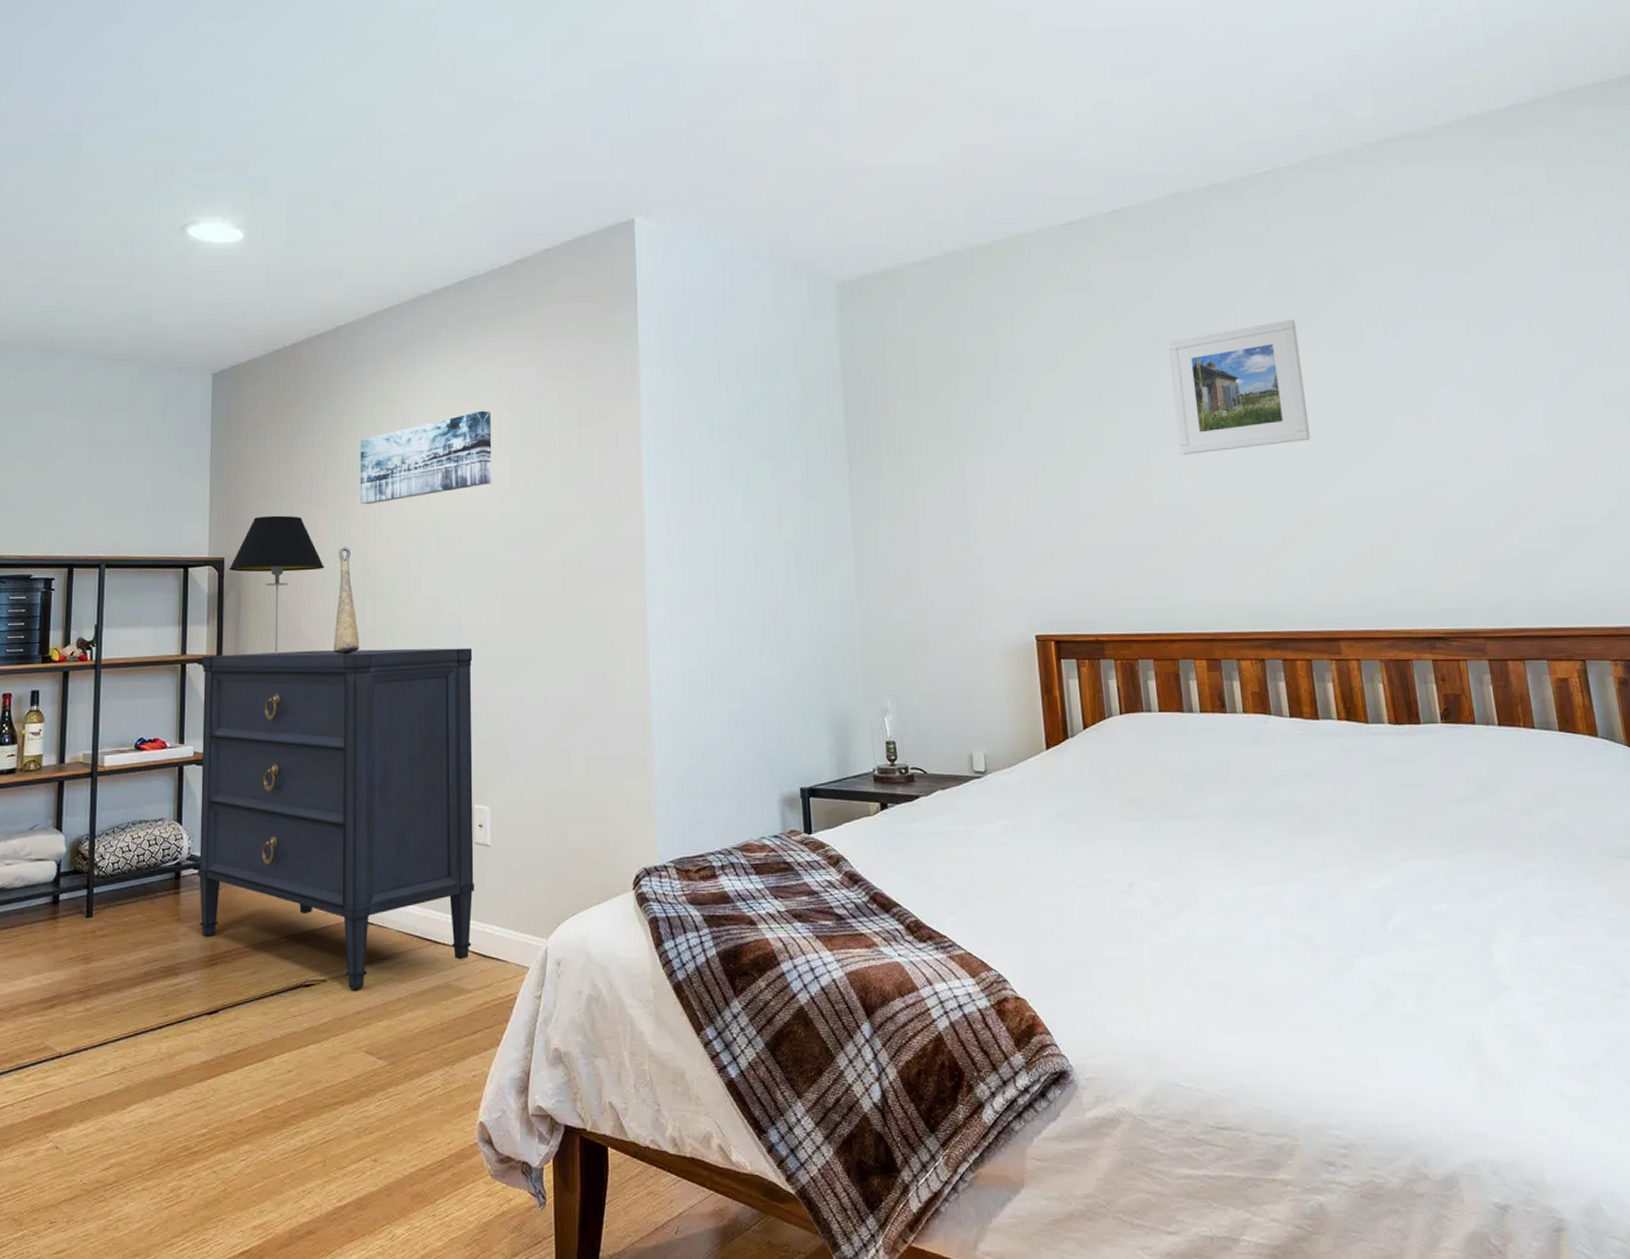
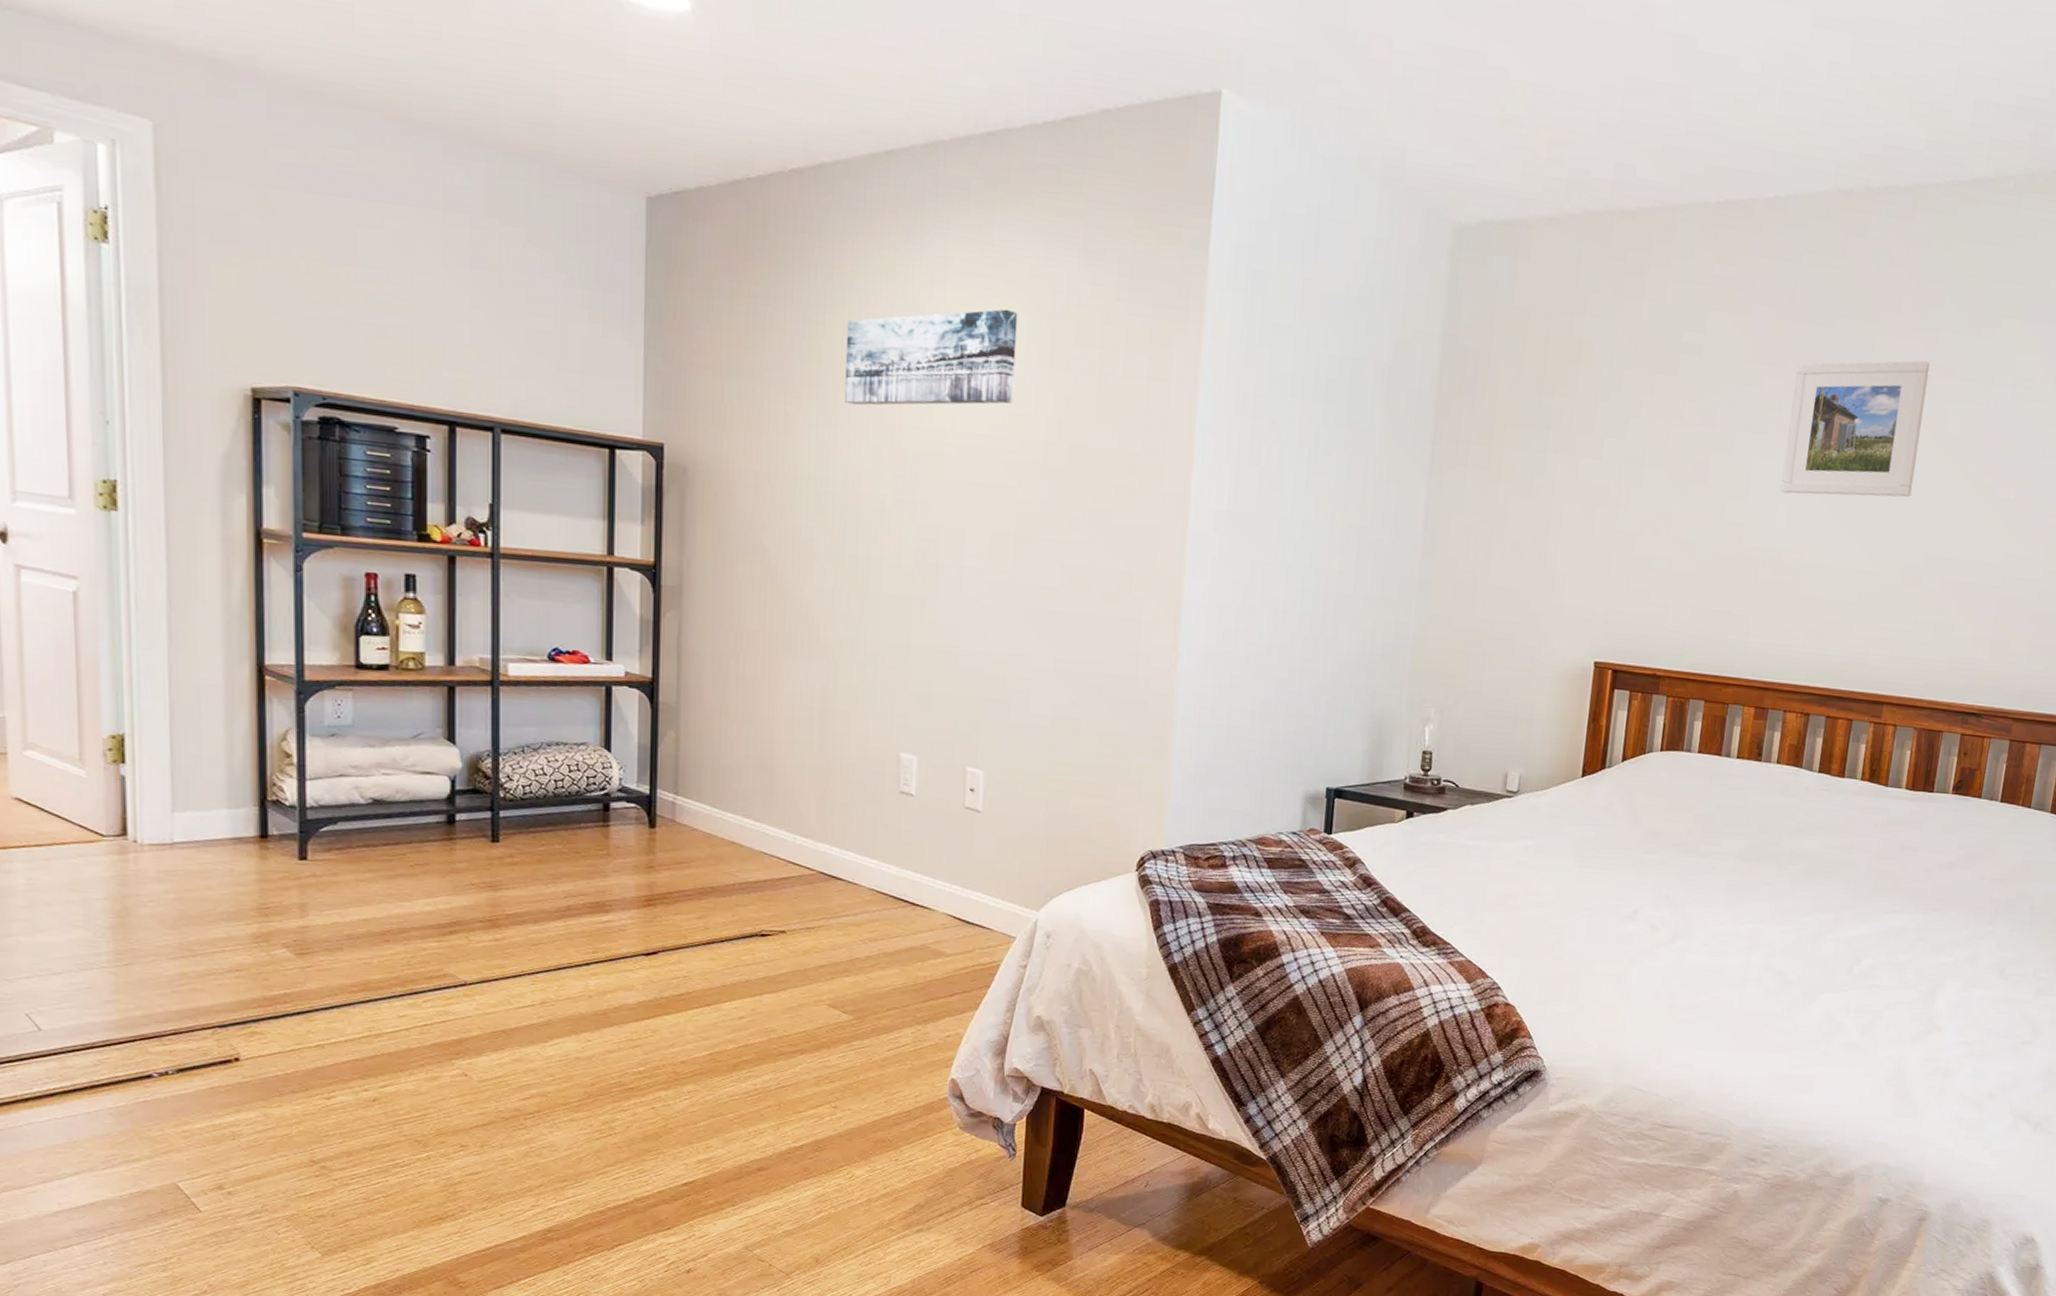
dresser: present [198,647,475,989] -> none [631,560,976,943]
table lamp: present [229,515,324,655] -> none [670,398,795,572]
decorative vase: present [334,547,360,654] -> none [804,452,838,582]

